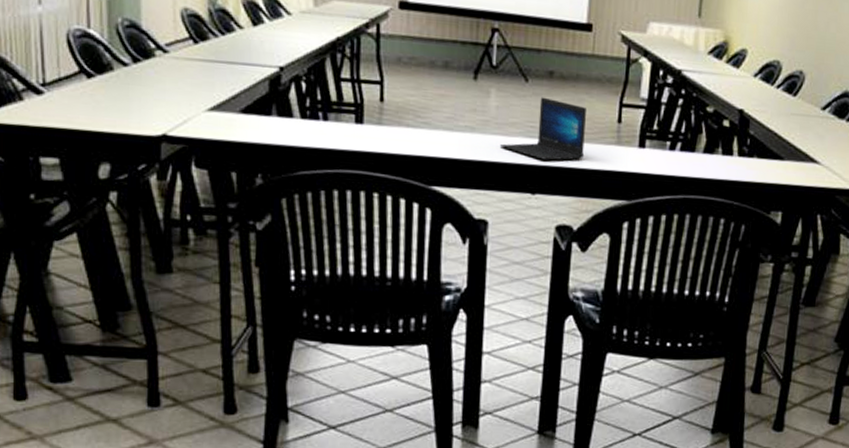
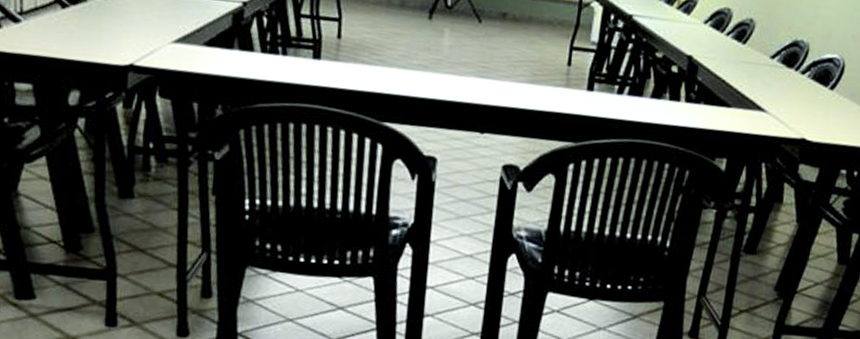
laptop: present [499,97,586,161] -> none [451,38,537,101]

